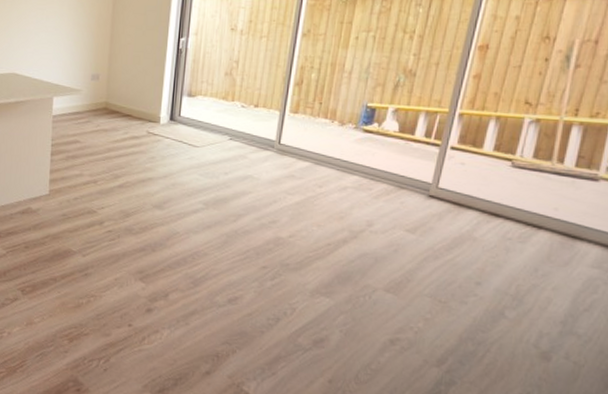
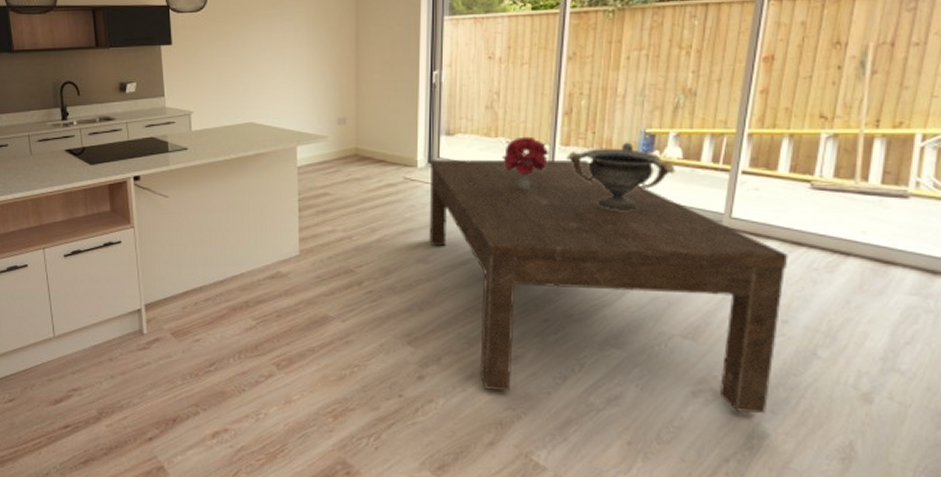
dining table: none [166,118,486,364] -> present [429,159,788,414]
bouquet: none [236,102,279,150] -> present [501,136,549,189]
decorative bowl: none [294,113,392,175] -> present [566,142,676,211]

